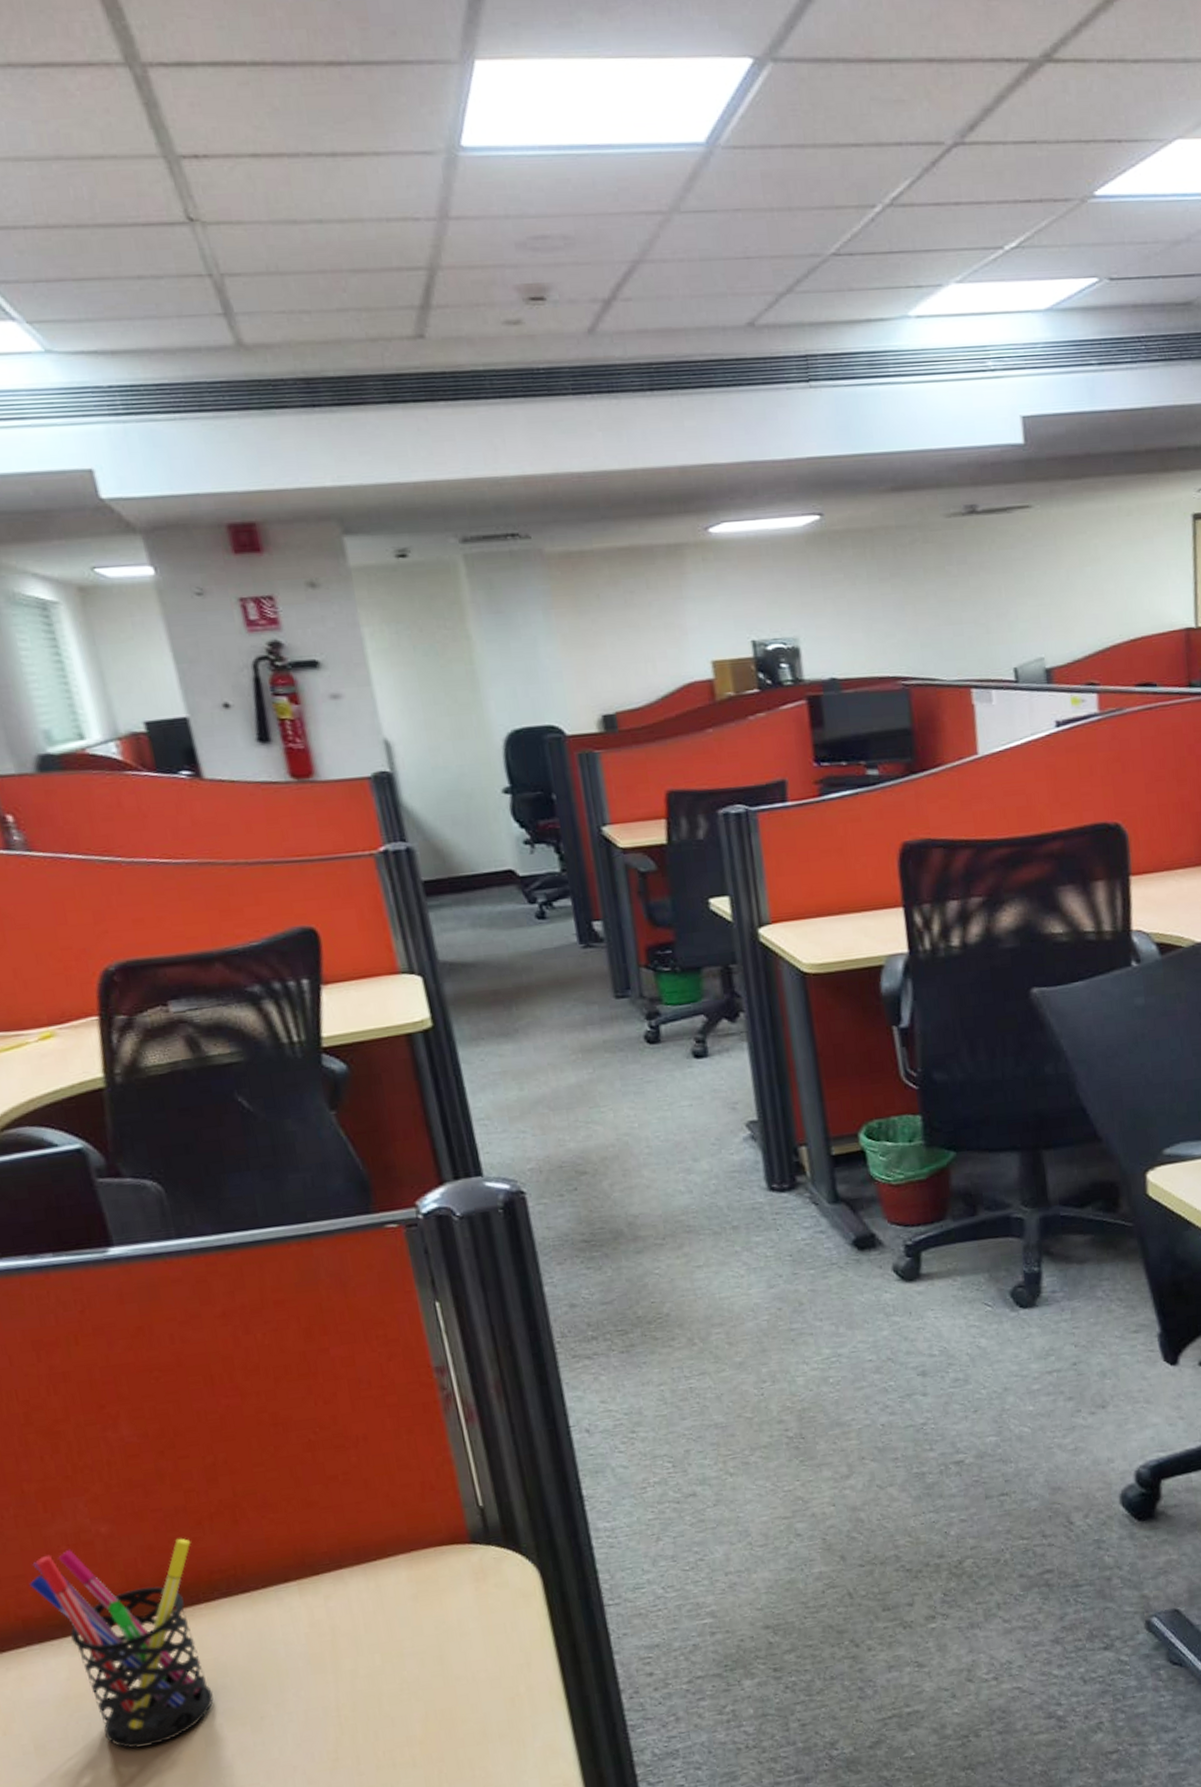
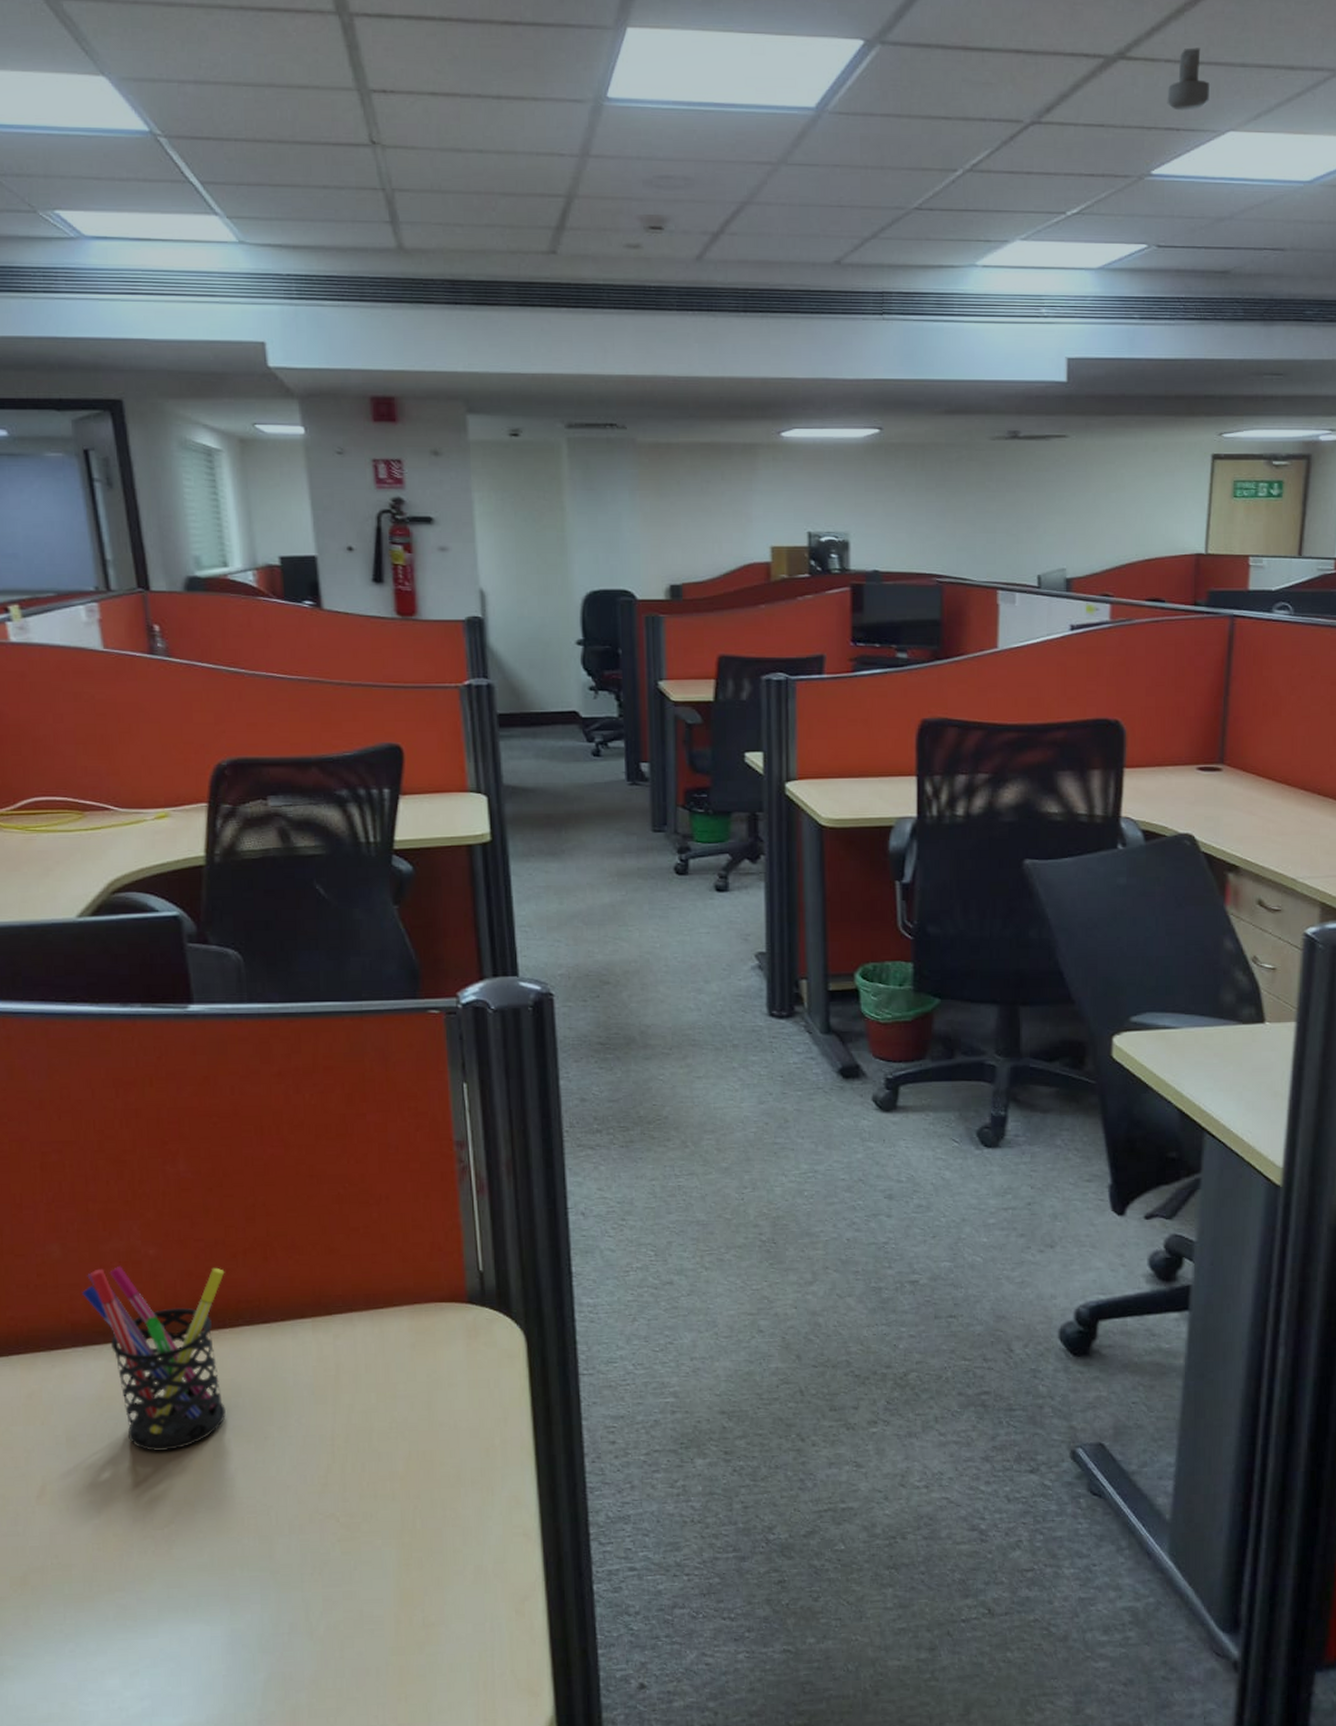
security camera: none [1103,43,1152,119] -> present [1167,47,1211,111]

